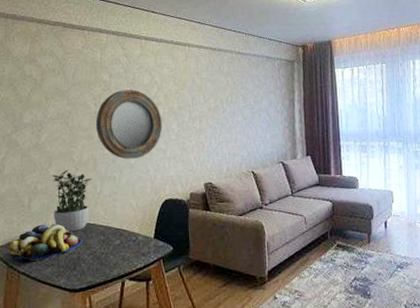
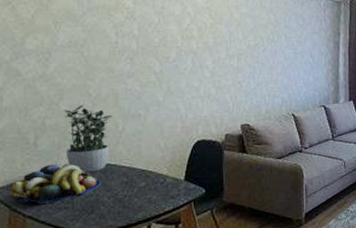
home mirror: present [96,89,162,159] -> none [117,19,195,96]

